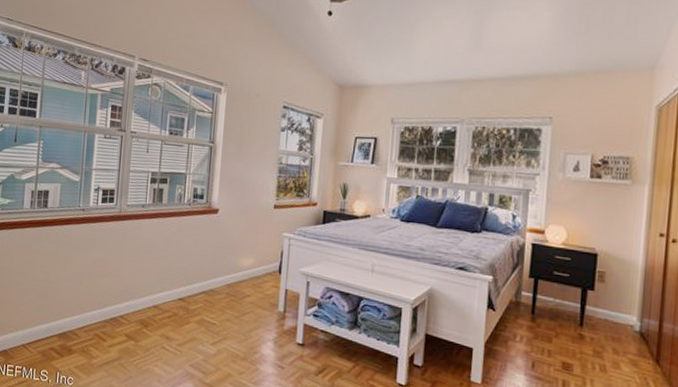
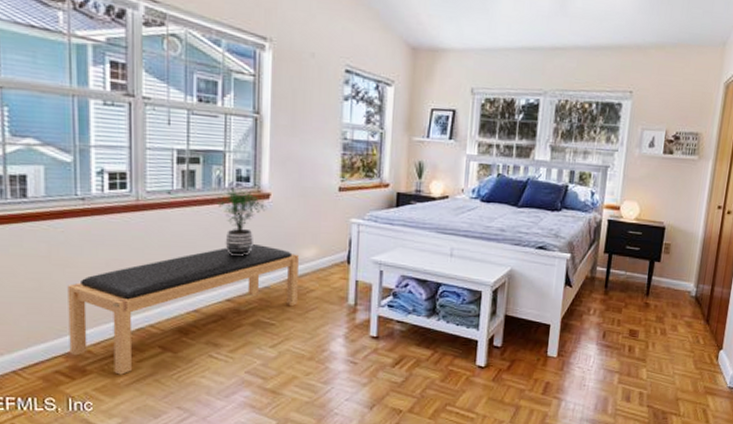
bench: none [62,251,239,357] -> present [67,243,299,375]
potted plant: none [176,204,215,262] -> present [216,189,266,257]

